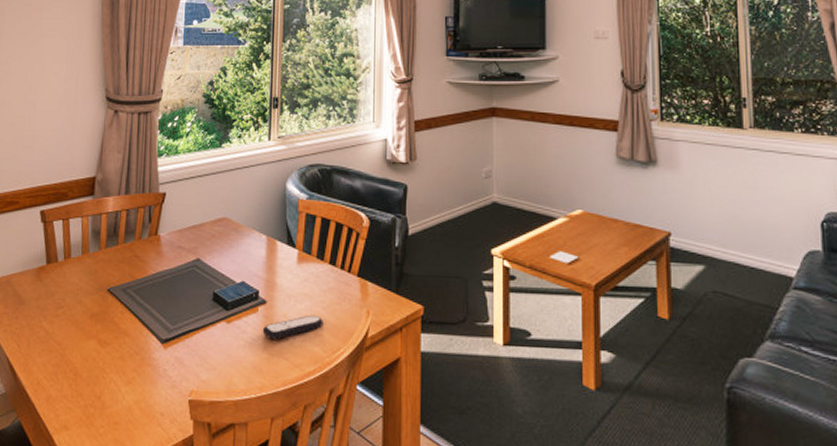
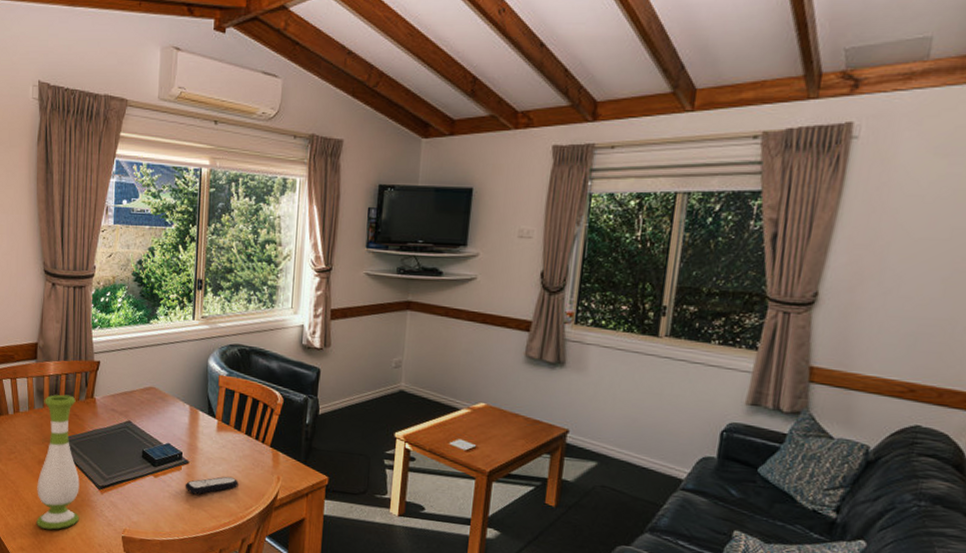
vase: none [85,233,139,400] -> present [36,394,80,530]

